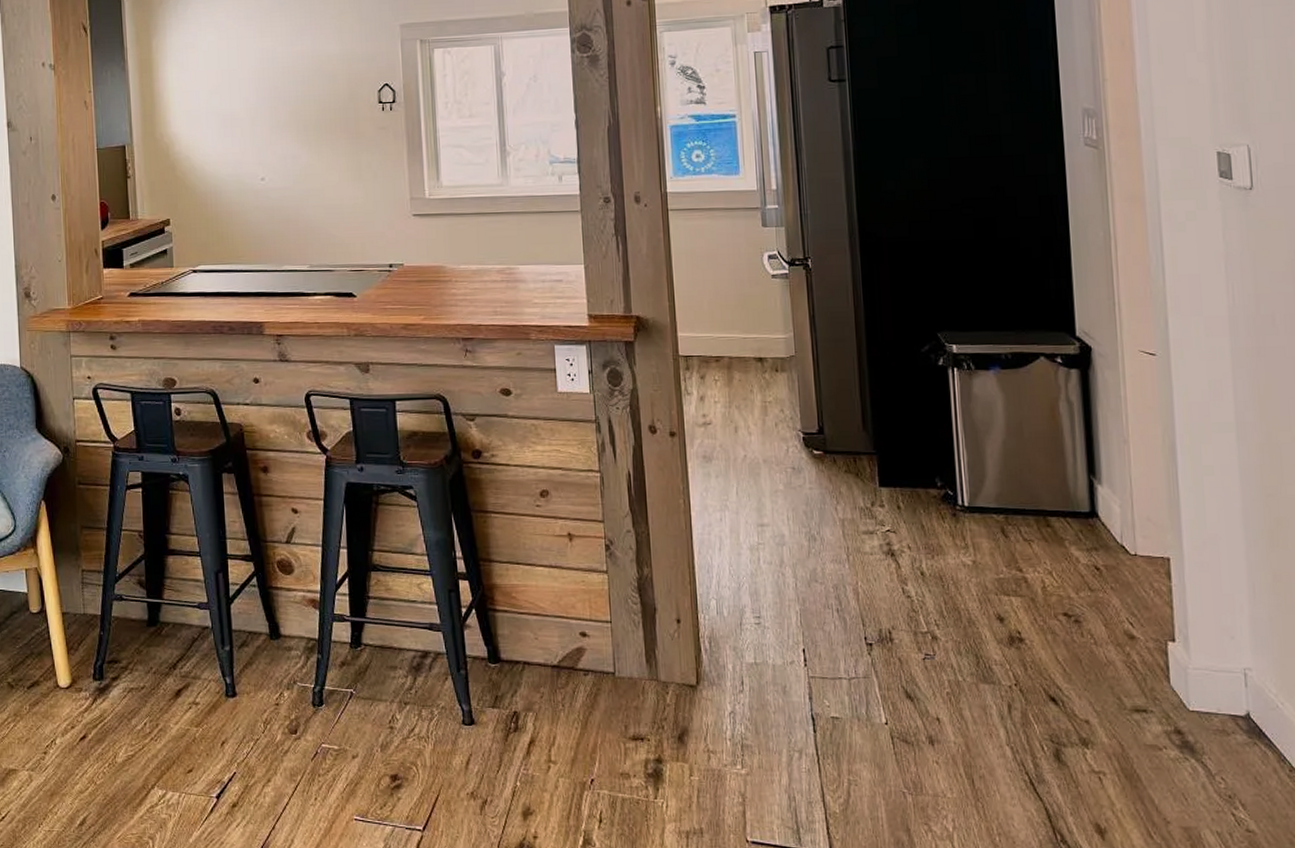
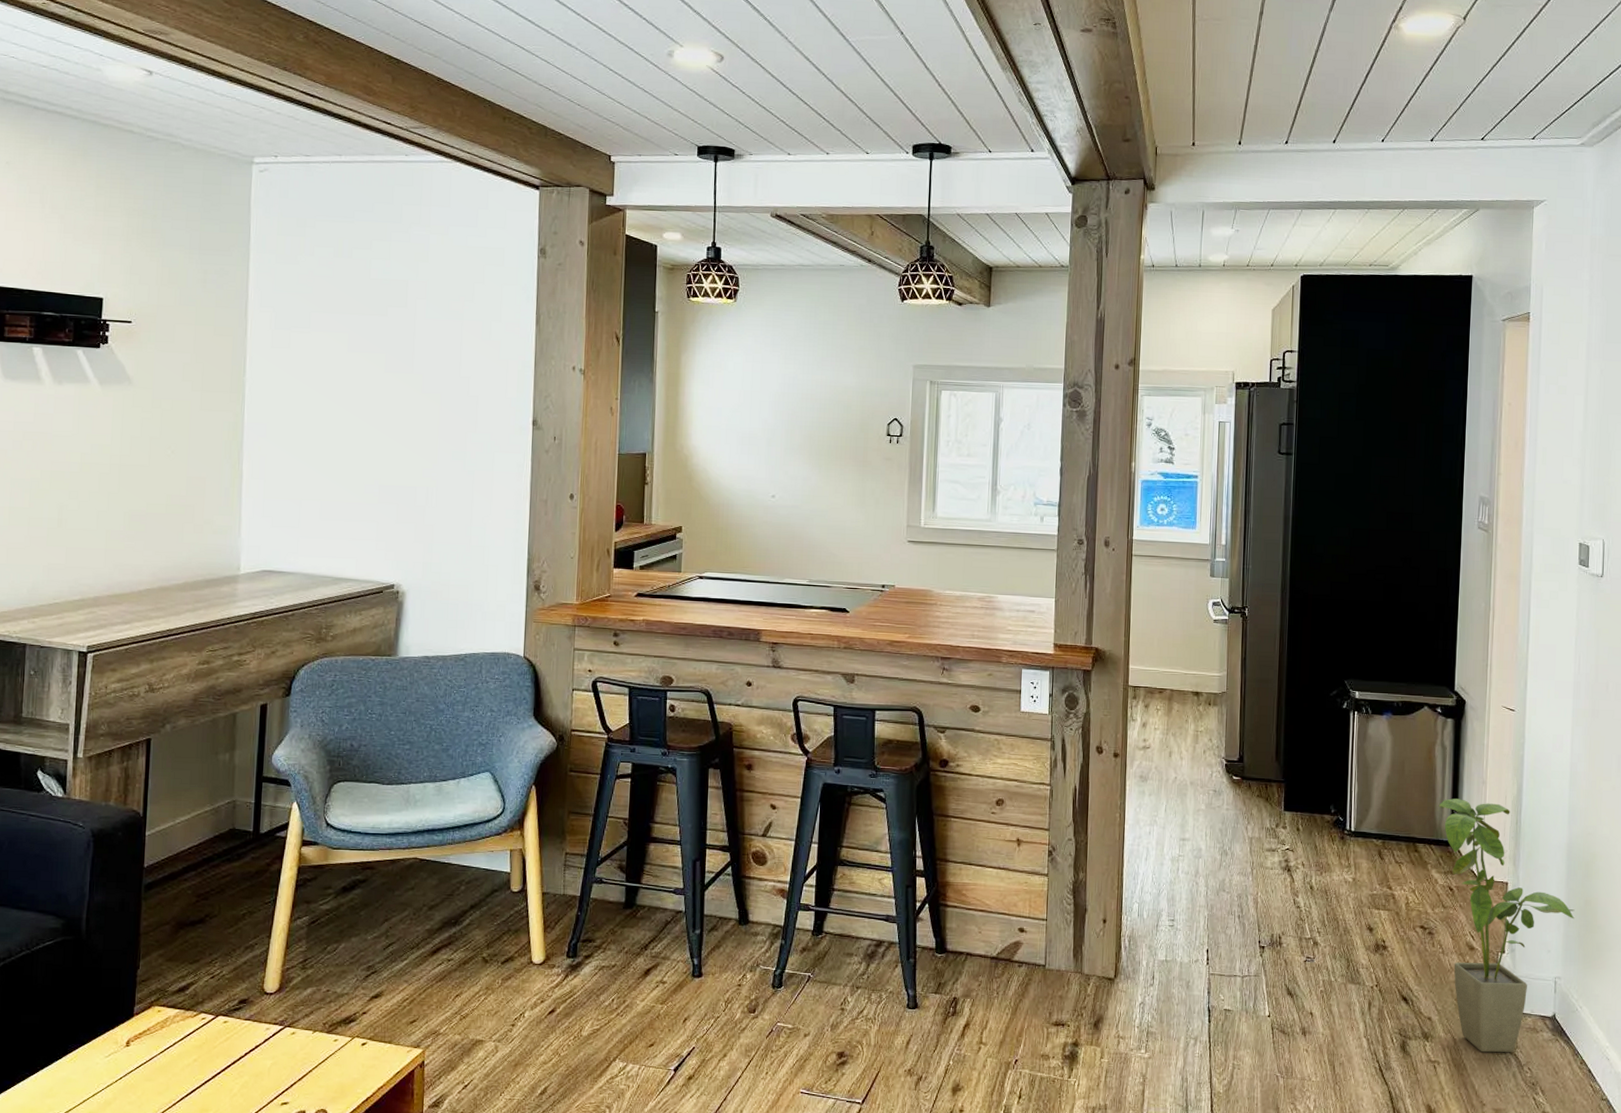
house plant: none [1070,462,1262,760] -> present [1438,798,1575,1053]

